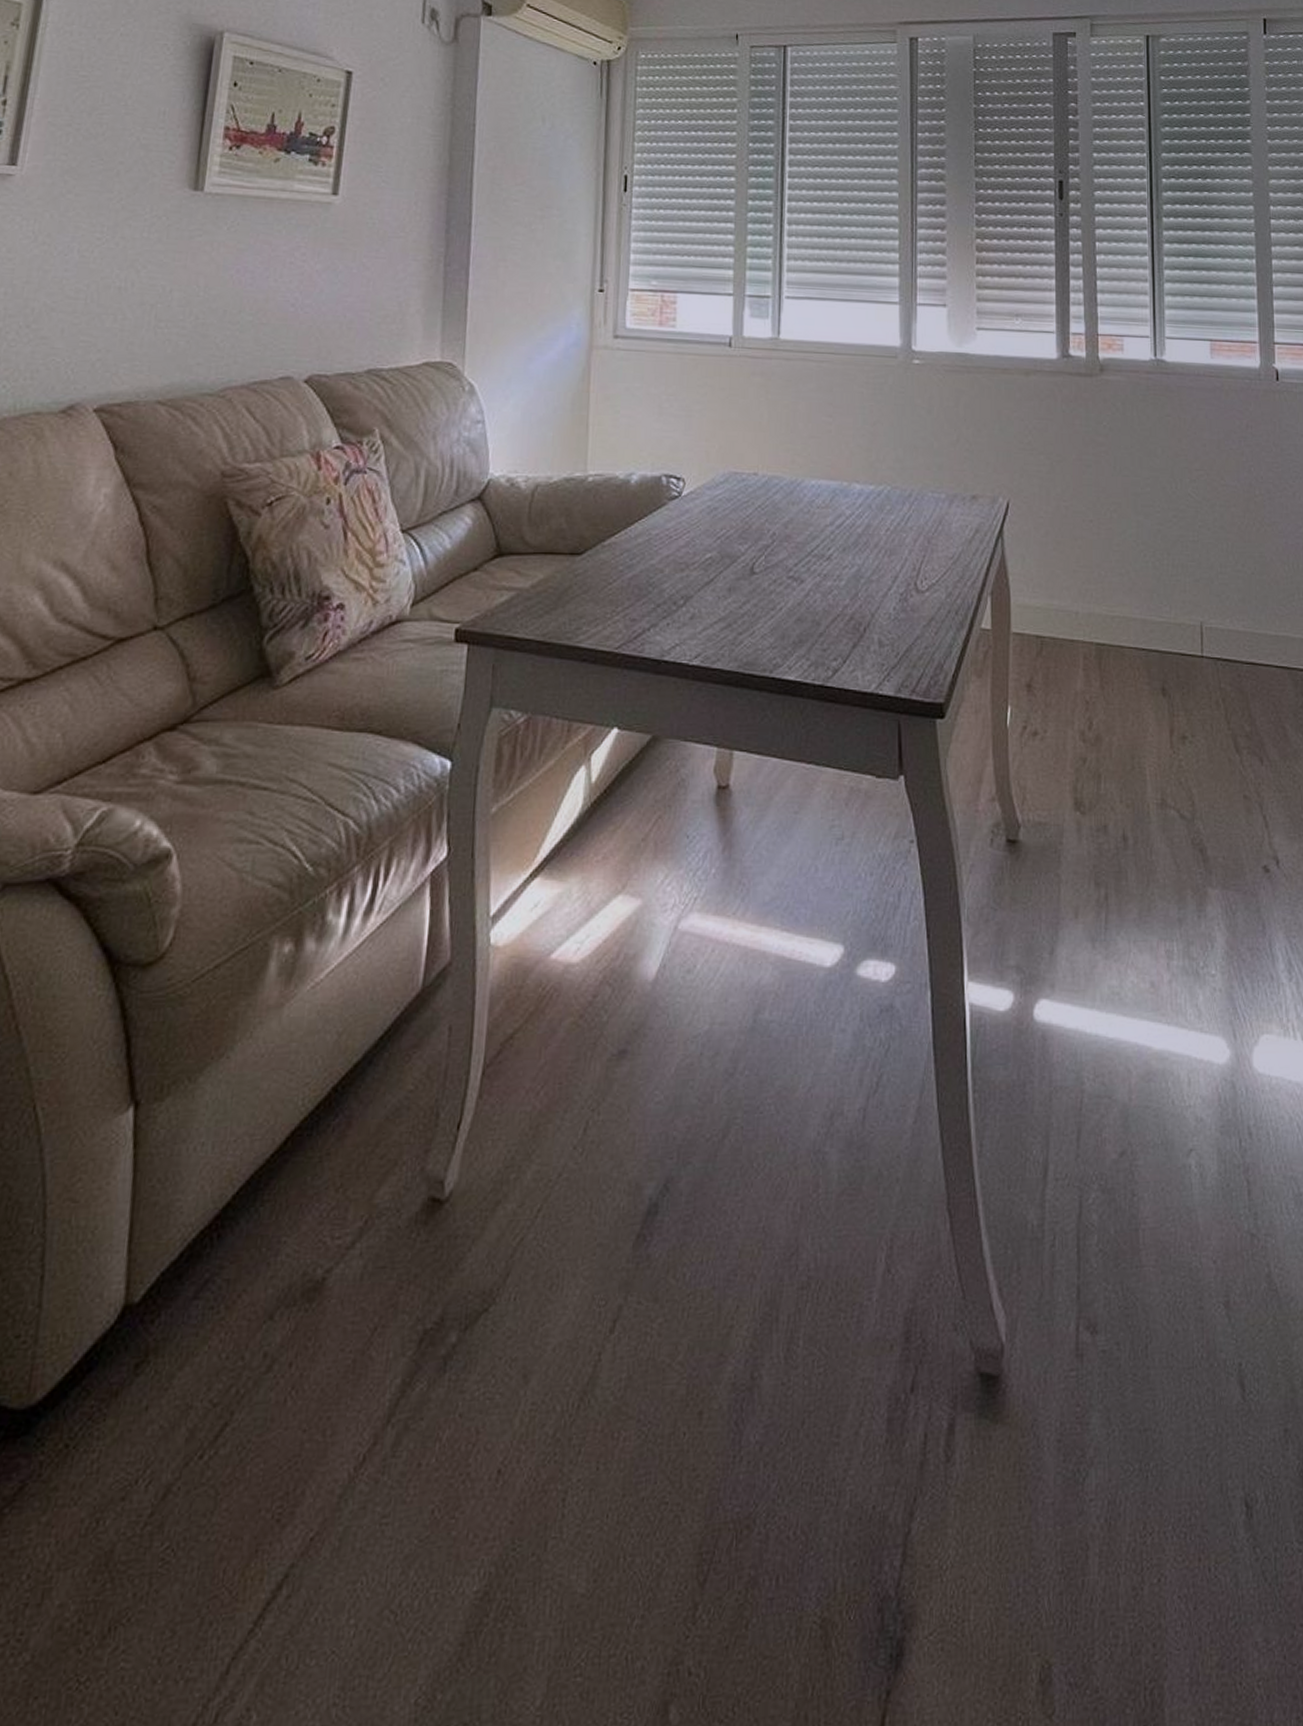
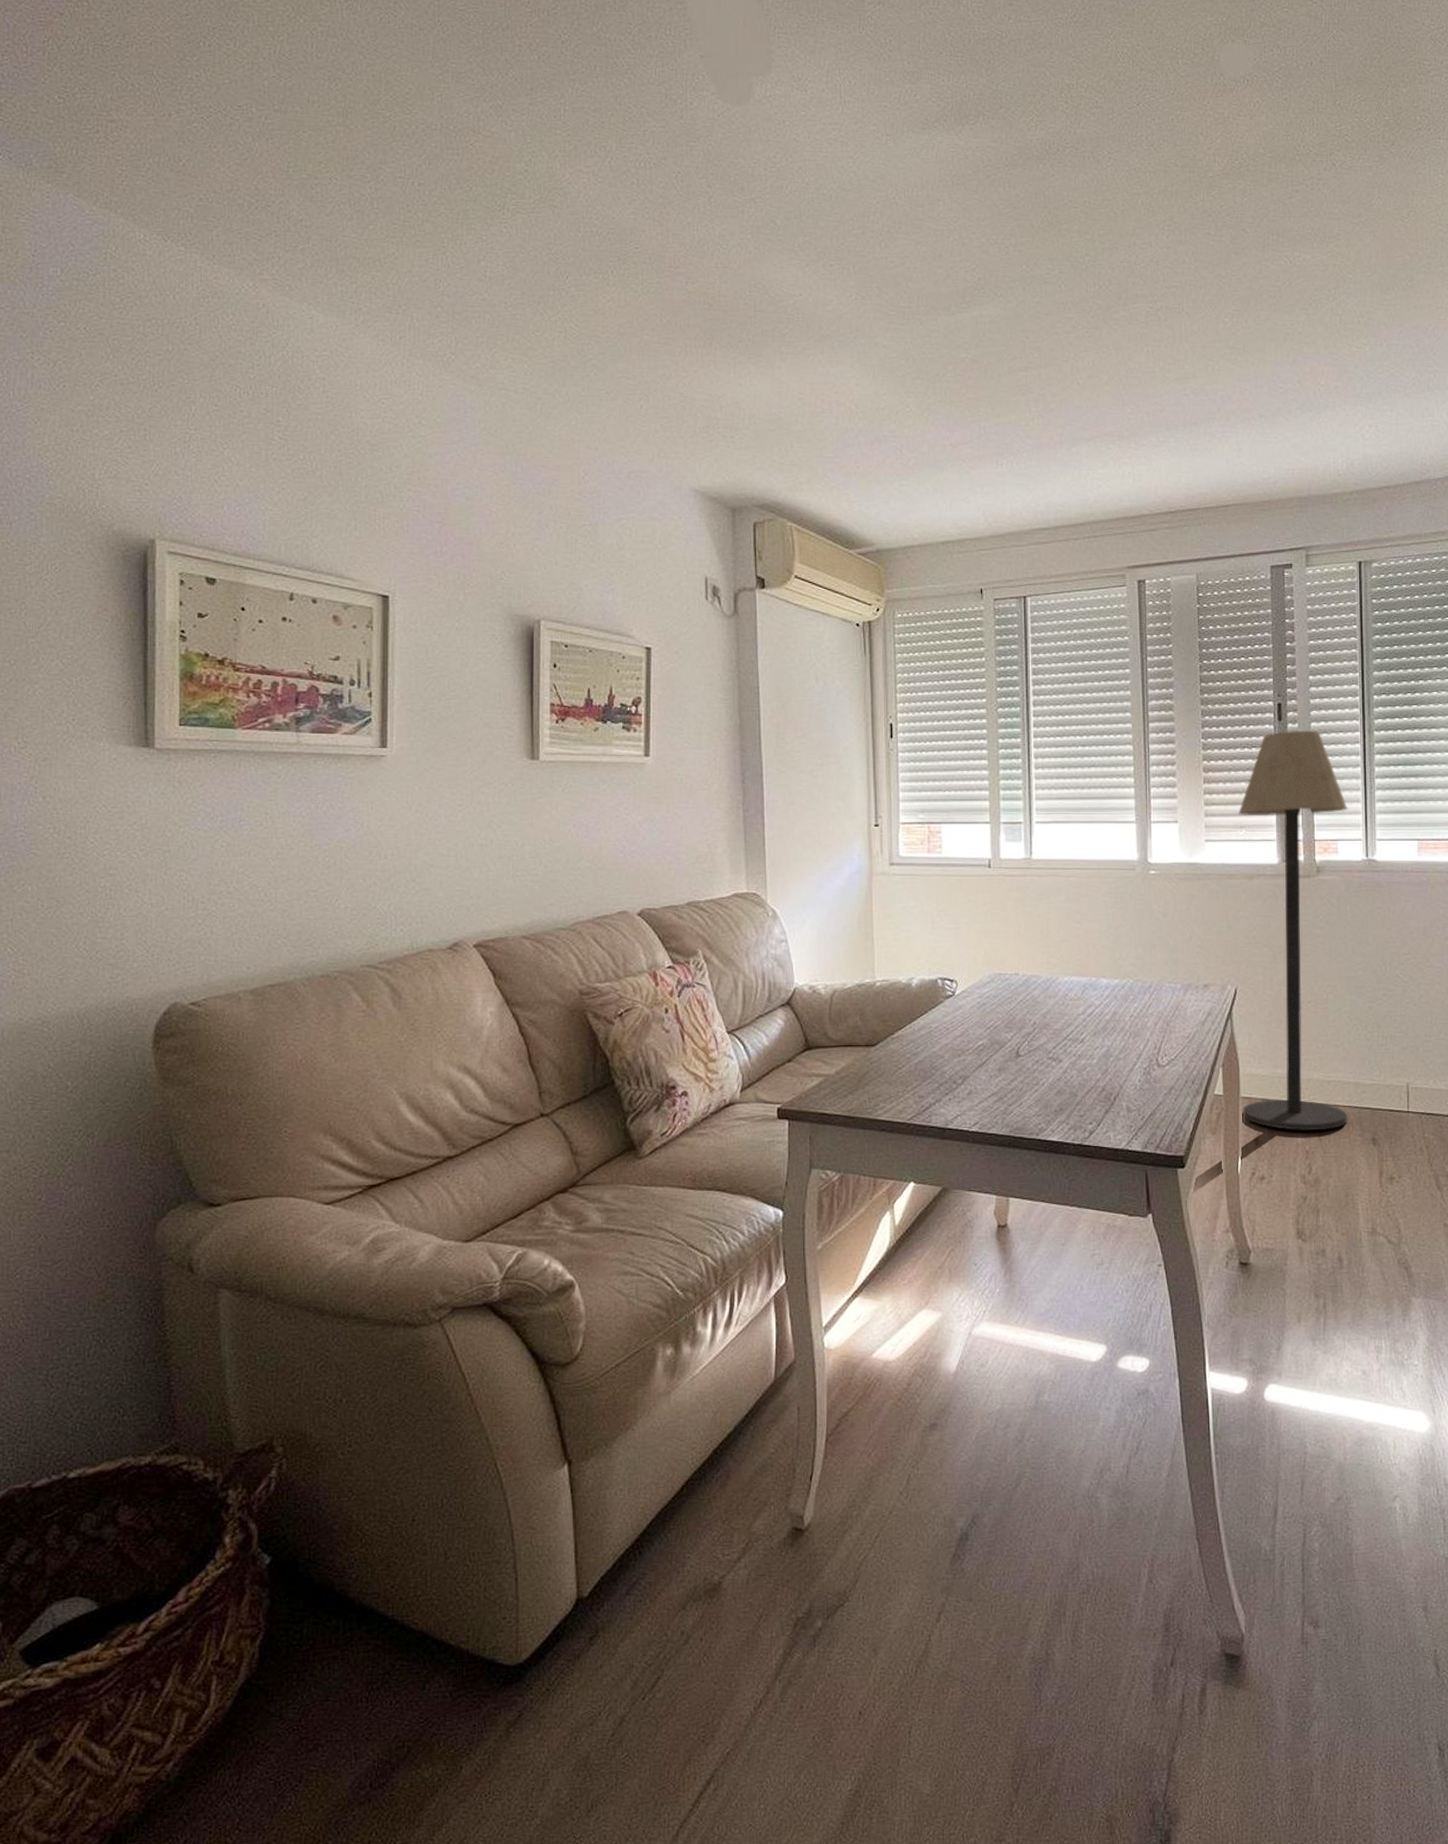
floor lamp: none [1014,211,1135,677] -> present [1239,730,1348,1131]

